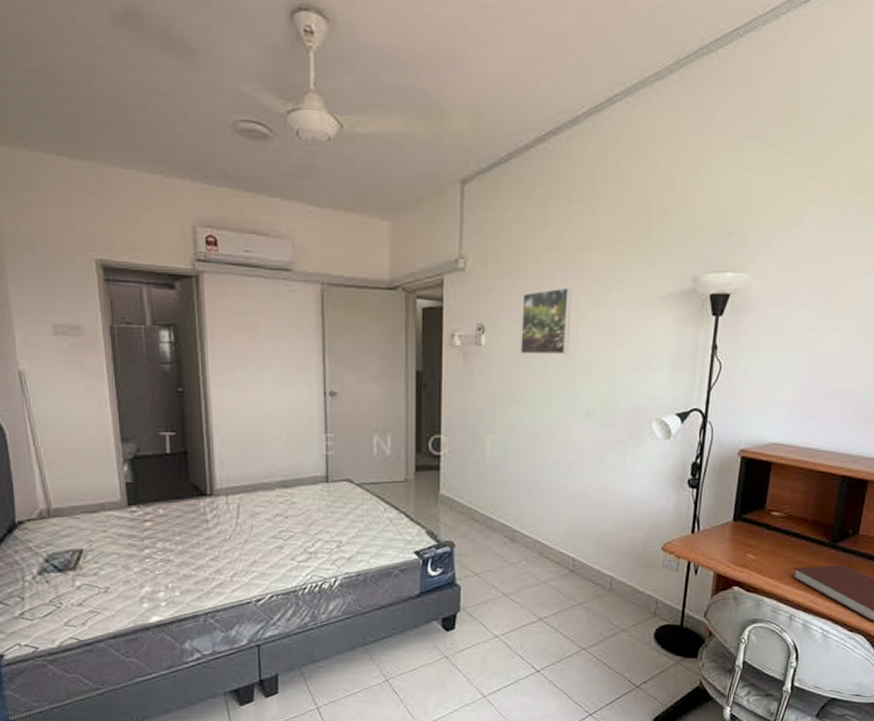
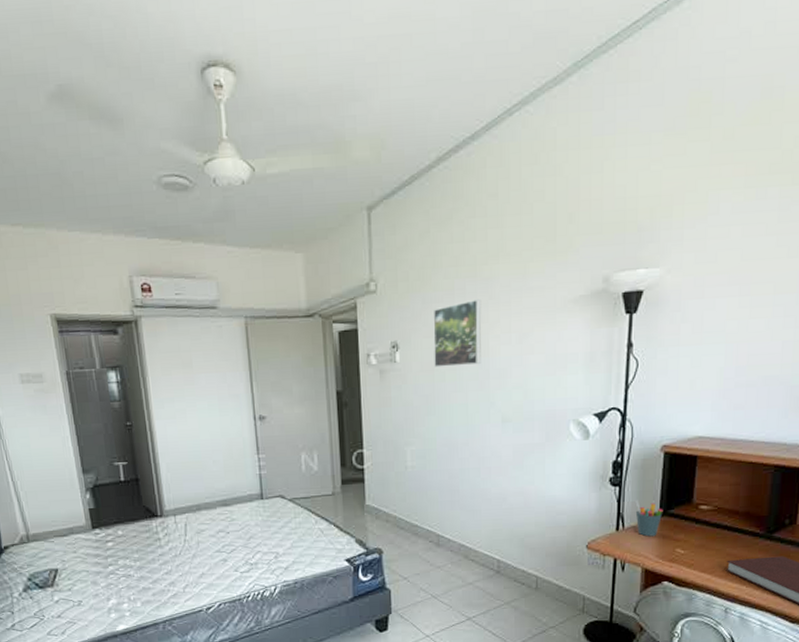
pen holder: none [711,503,738,541] -> present [635,500,664,537]

